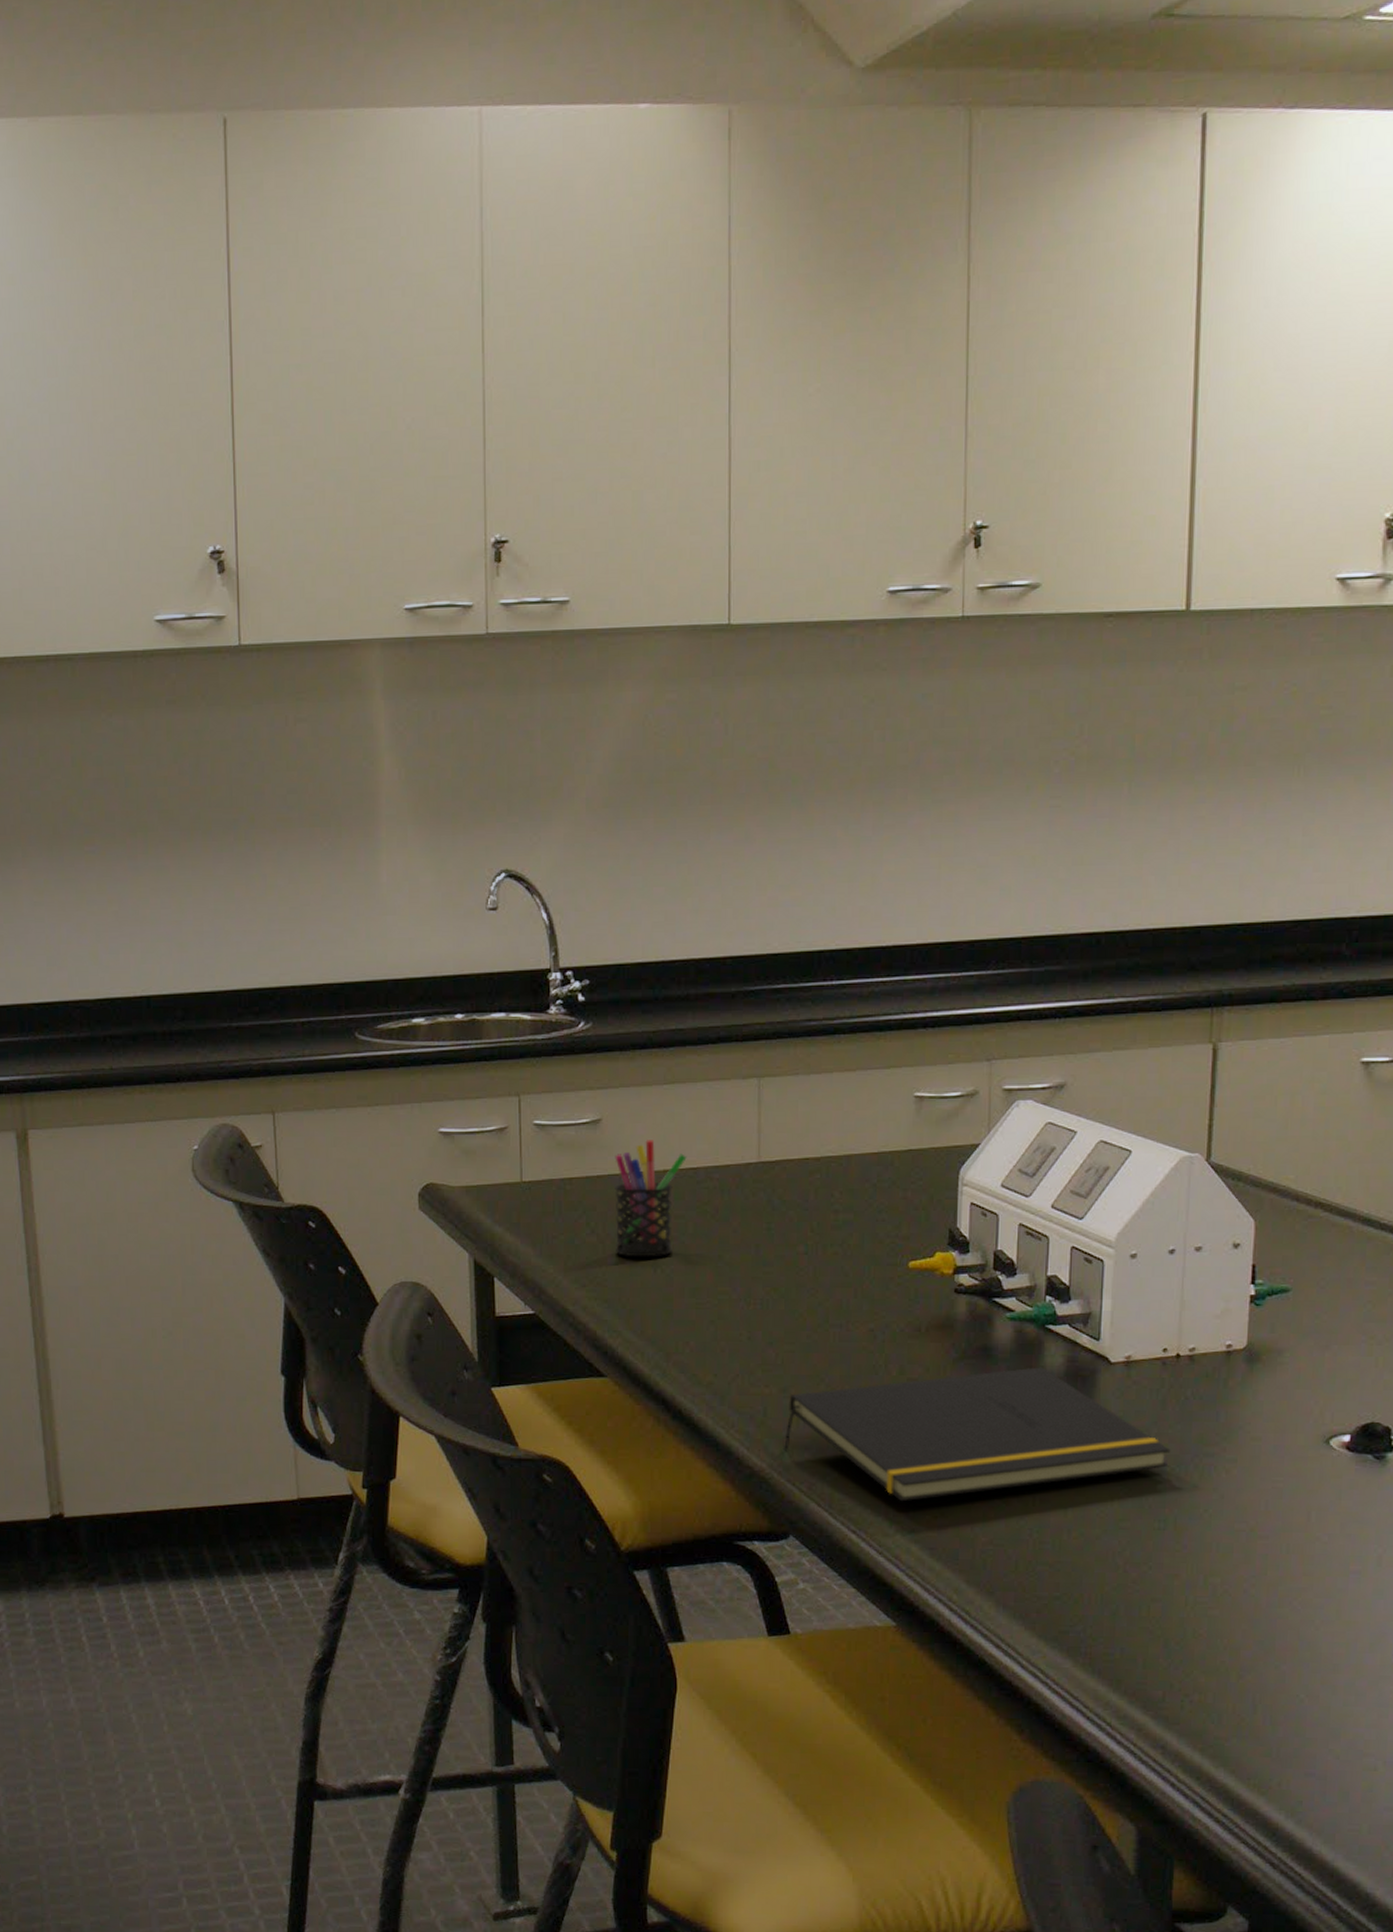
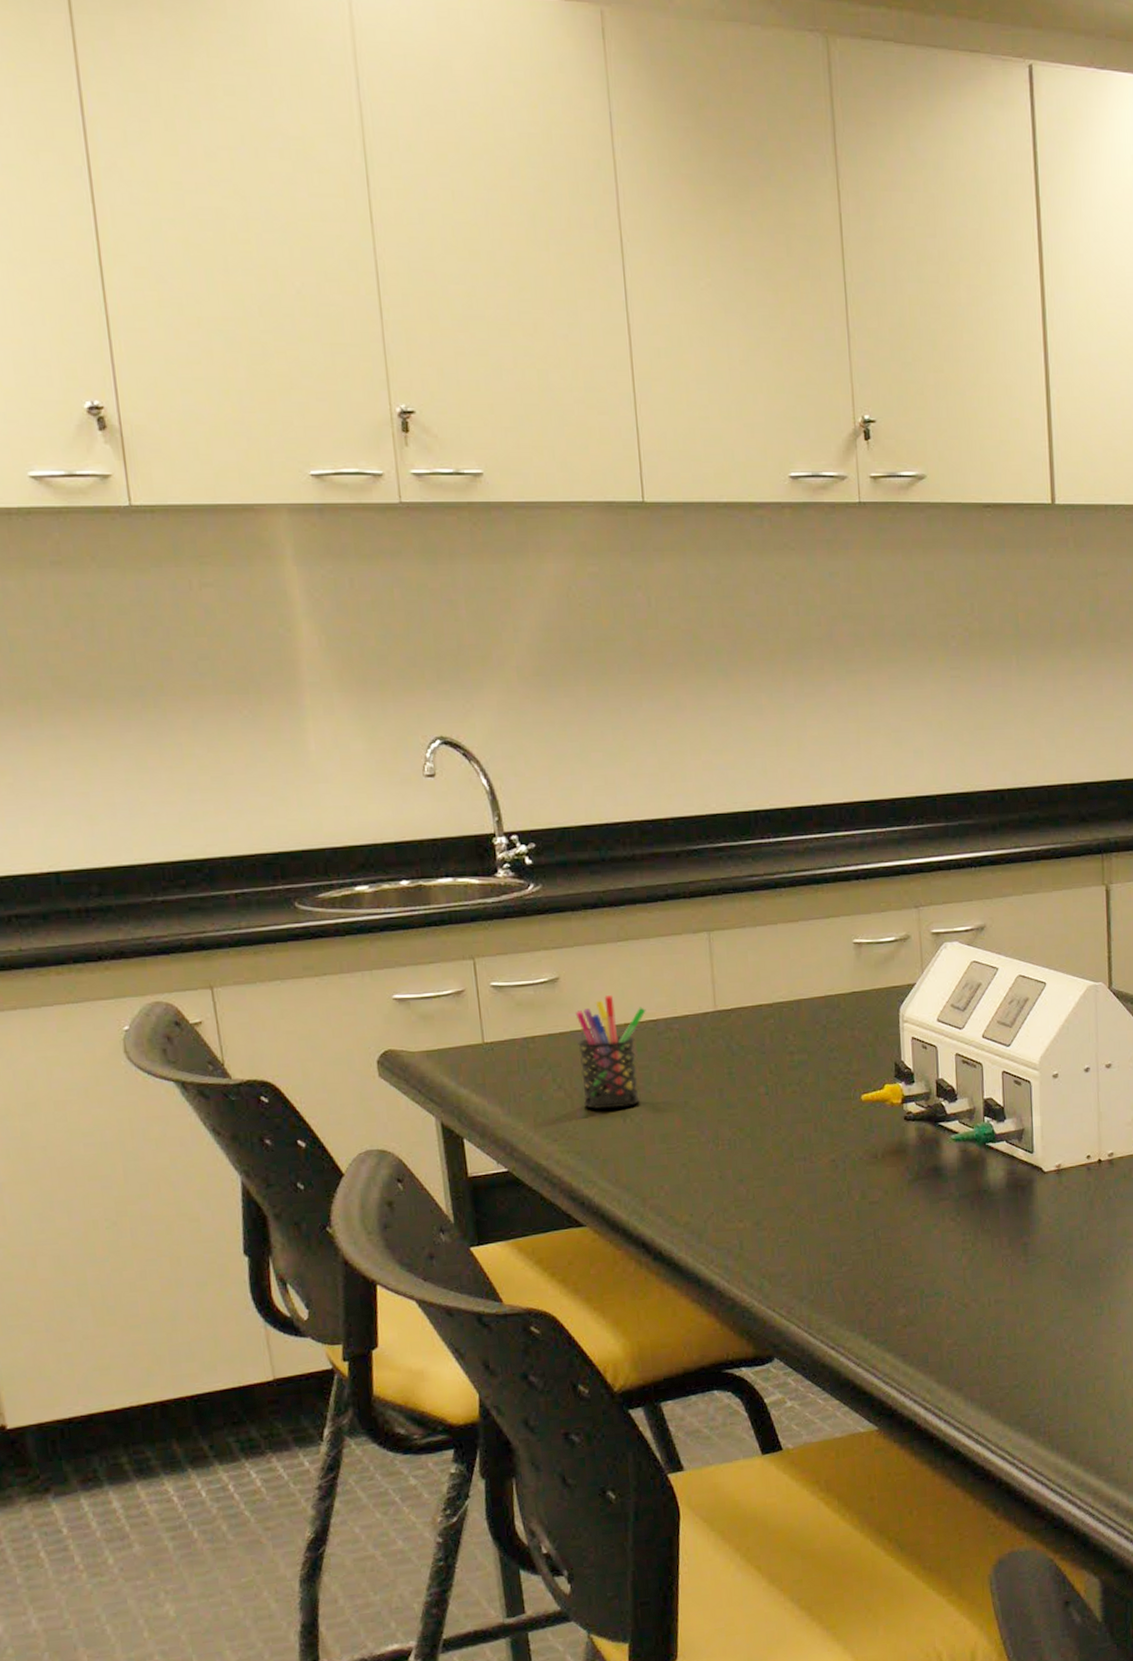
notepad: present [784,1367,1171,1502] -> none [762,1181,1101,1316]

